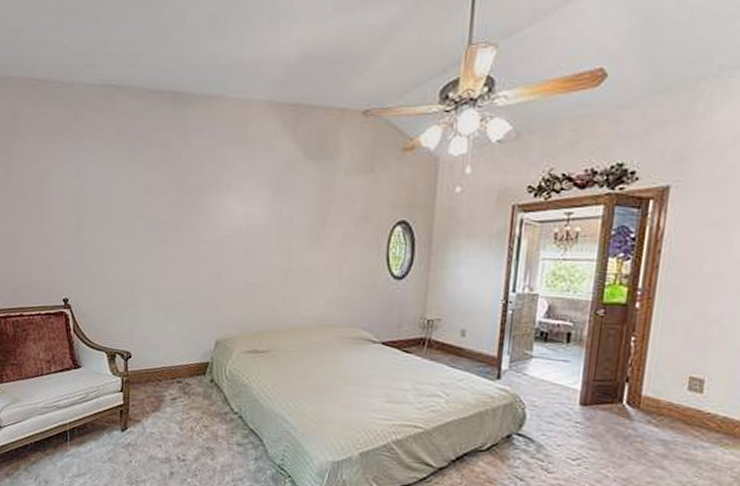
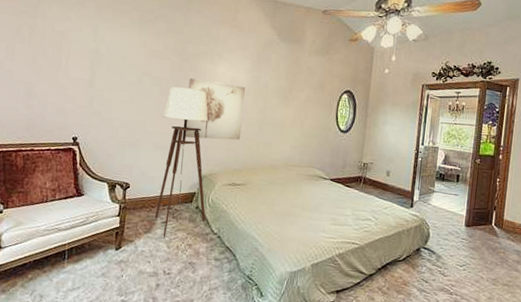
floor lamp: none [162,230,223,418] -> present [154,86,208,238]
wall art: none [192,218,263,295] -> present [185,78,245,140]

